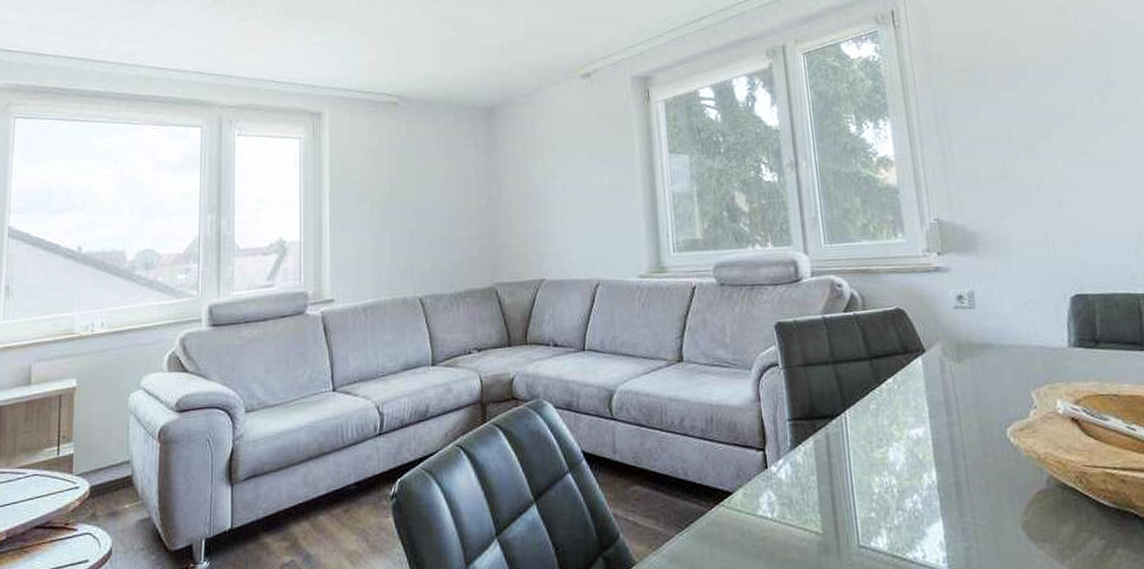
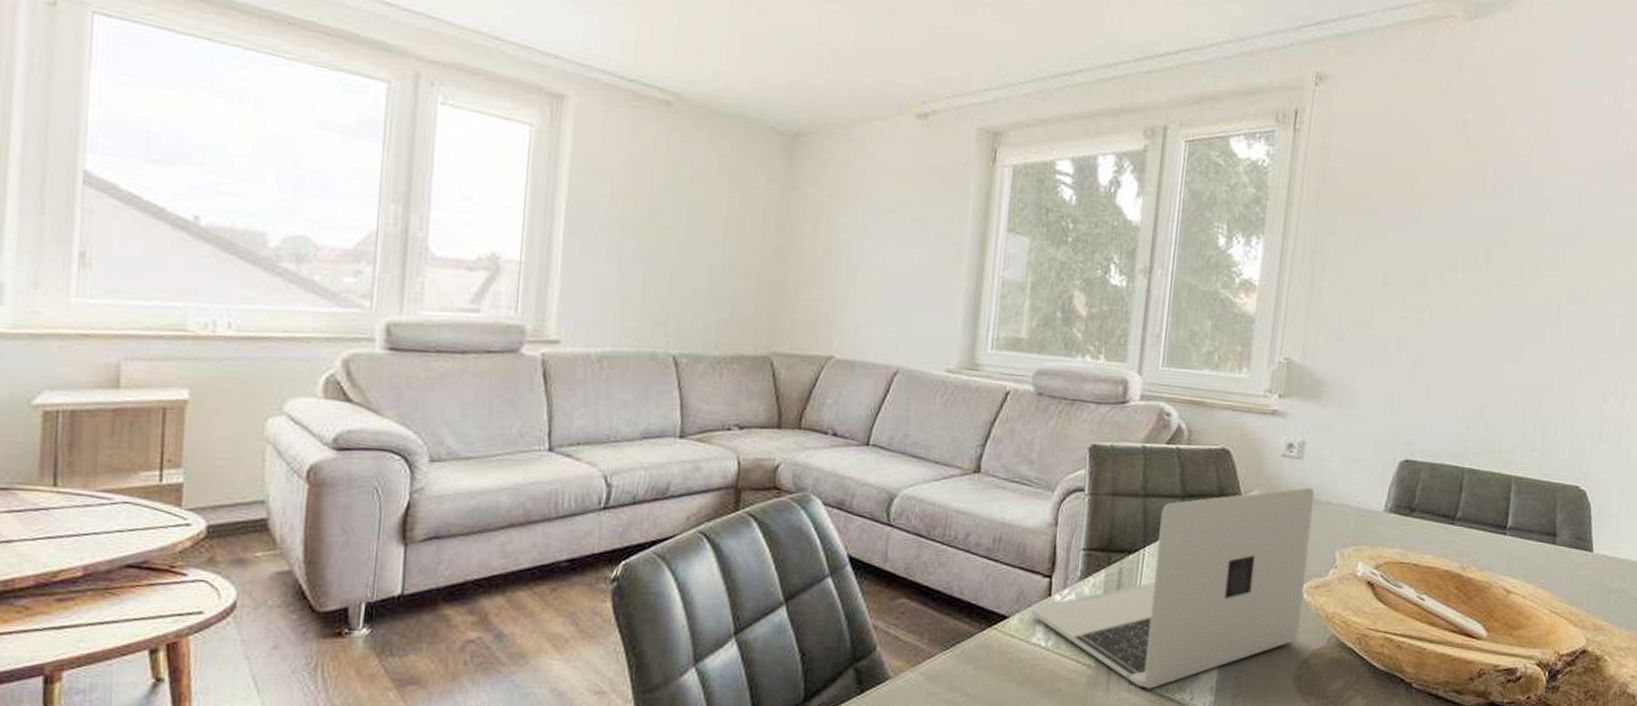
laptop: none [752,334,1015,551] -> present [1031,487,1315,689]

